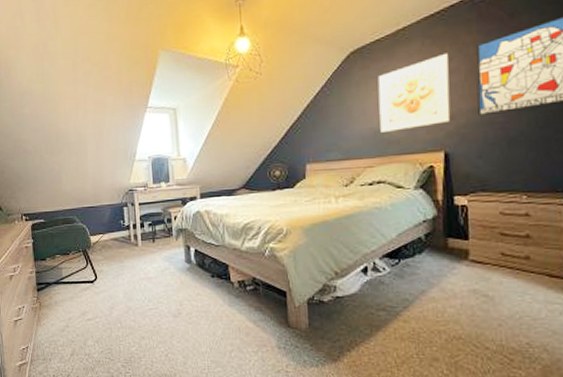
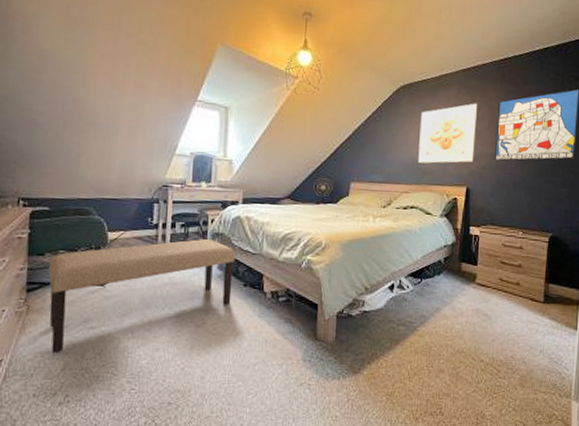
bench: none [49,234,201,342] -> present [48,238,236,354]

